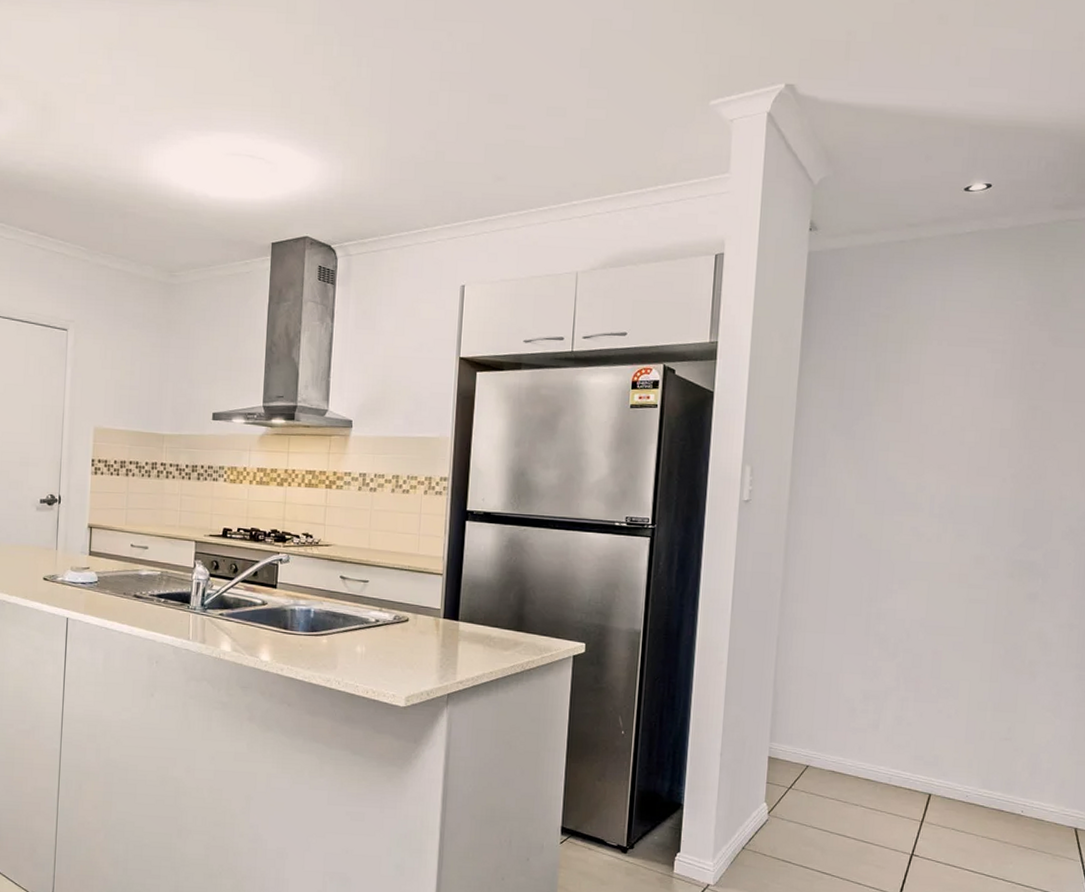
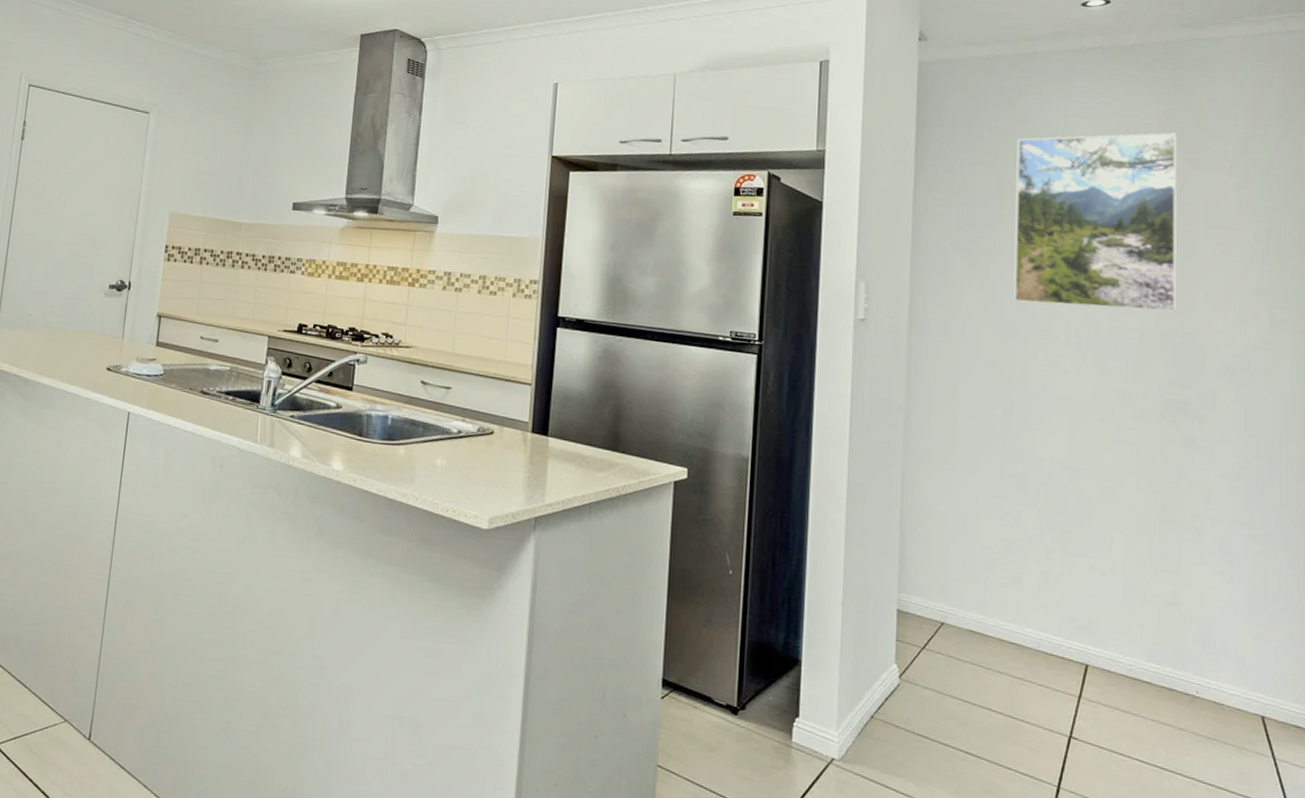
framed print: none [884,312,1044,482] -> present [1013,132,1177,313]

